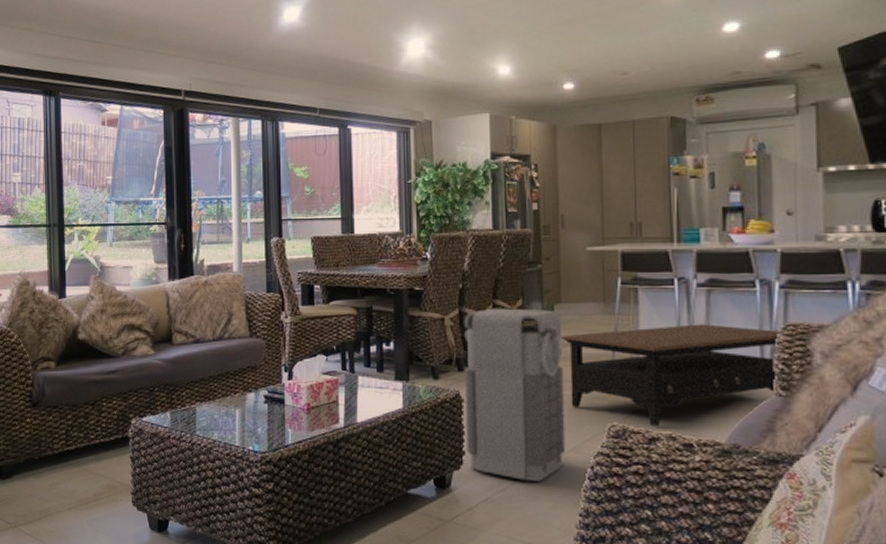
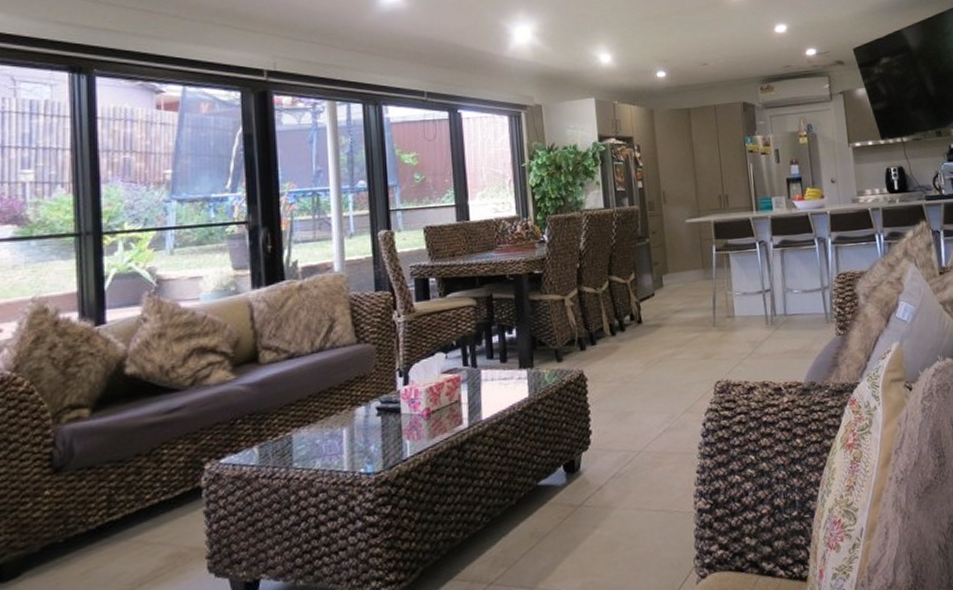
grenade: present [463,308,566,481] -> none [582,280,681,449]
coffee table: present [561,324,782,427] -> none [670,279,836,377]

